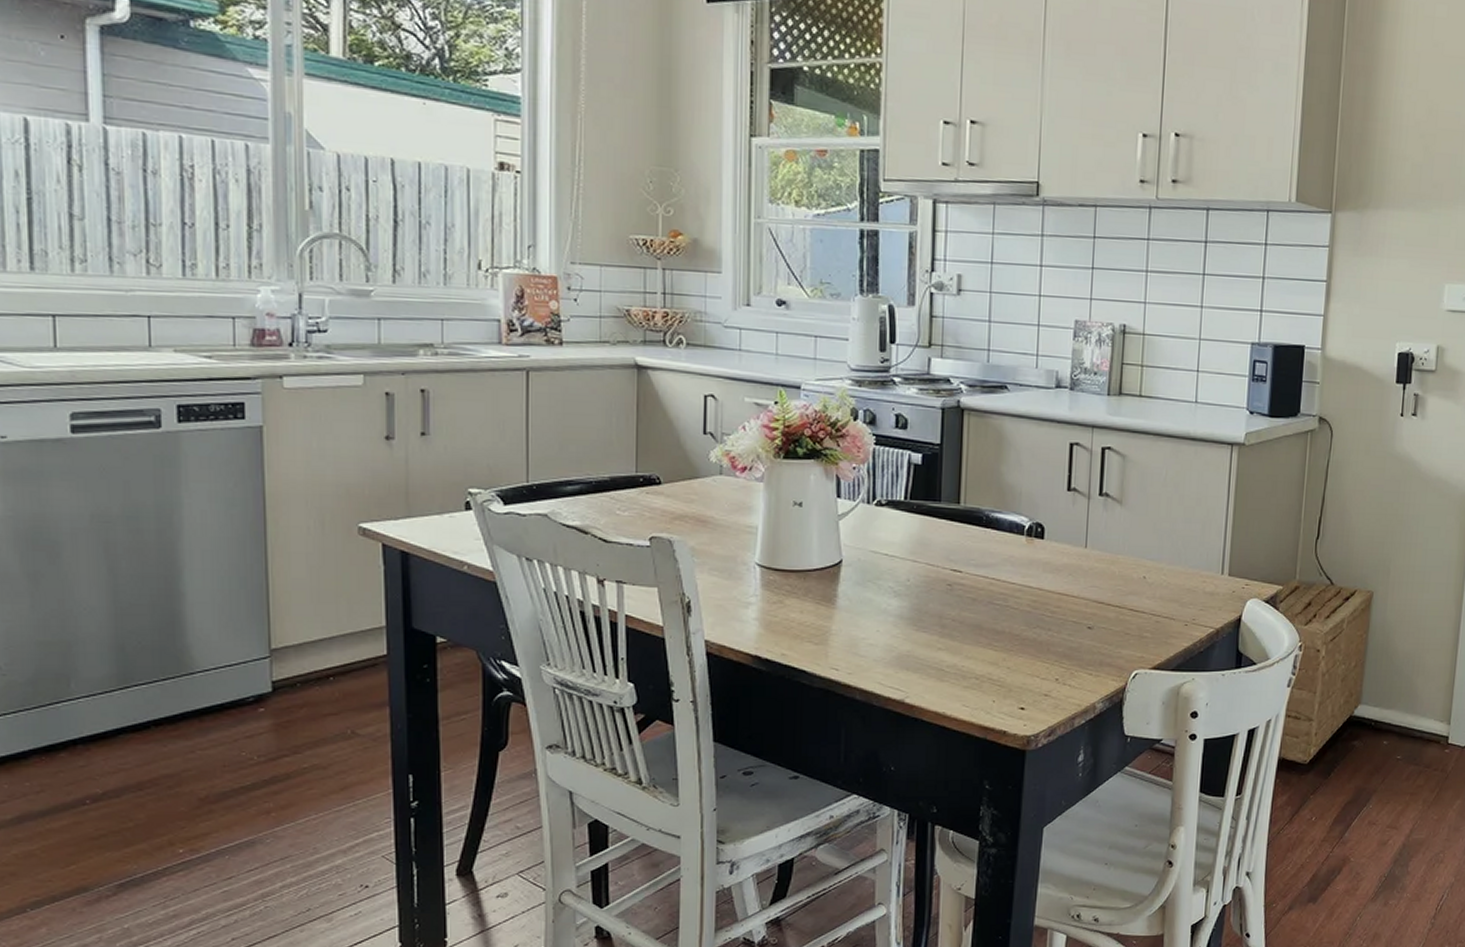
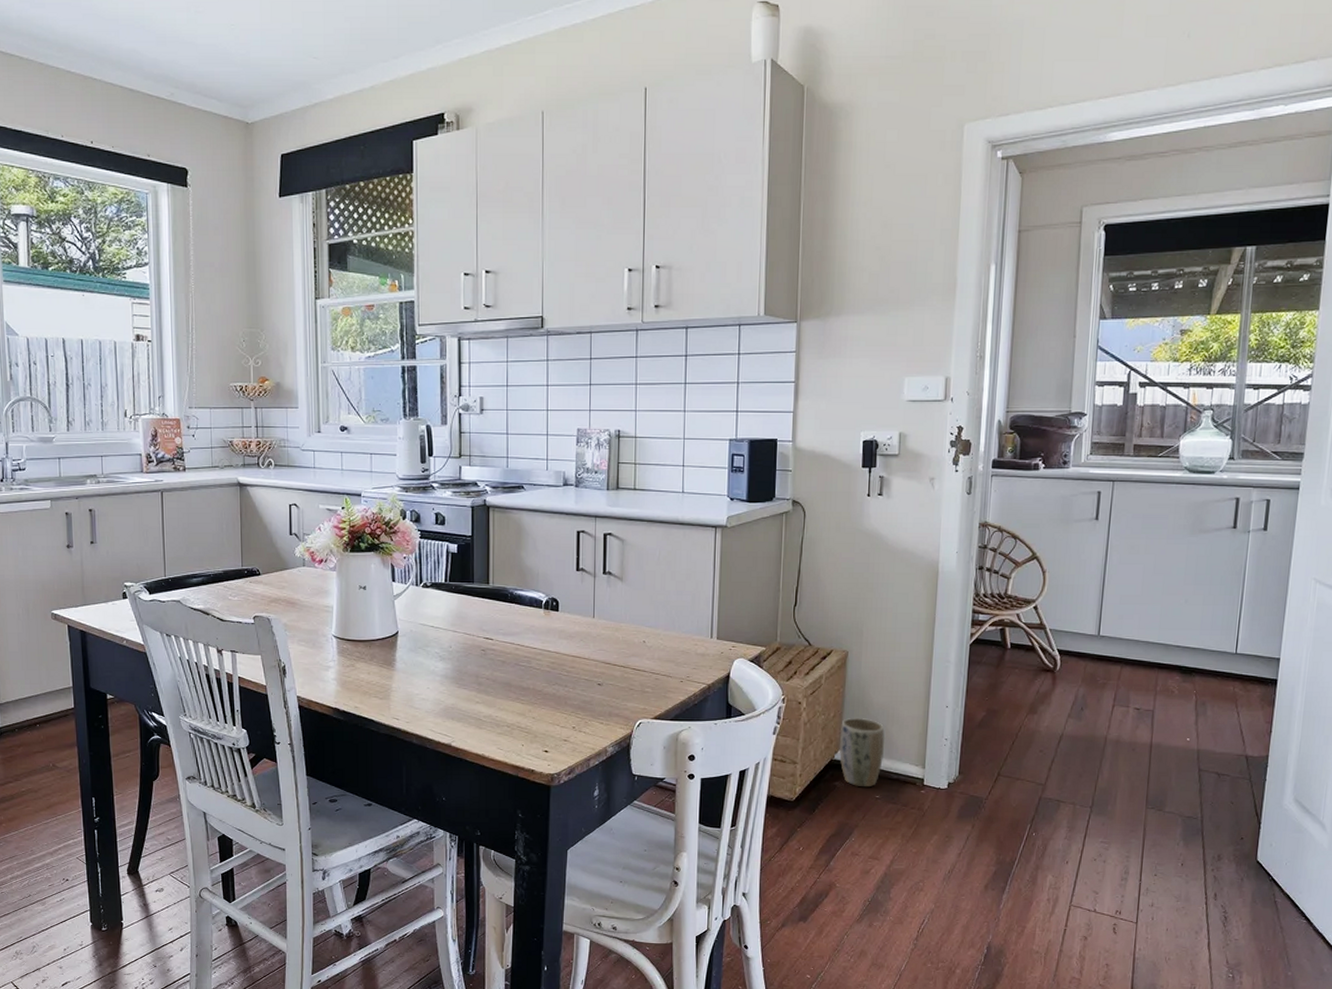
plant pot: none [1359,668,1409,747] -> present [839,718,885,788]

